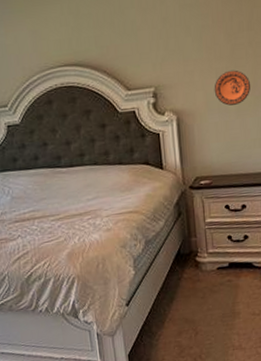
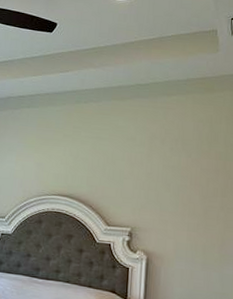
decorative plate: present [214,70,251,106] -> none [184,227,219,258]

